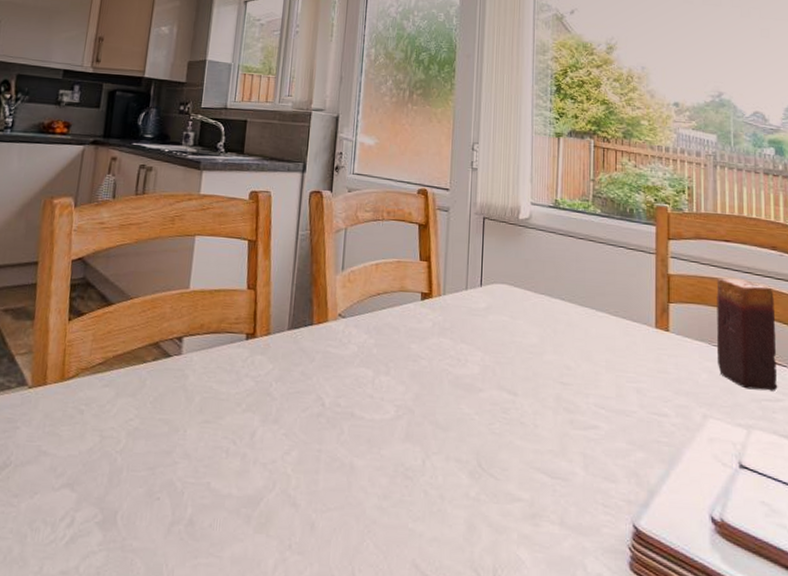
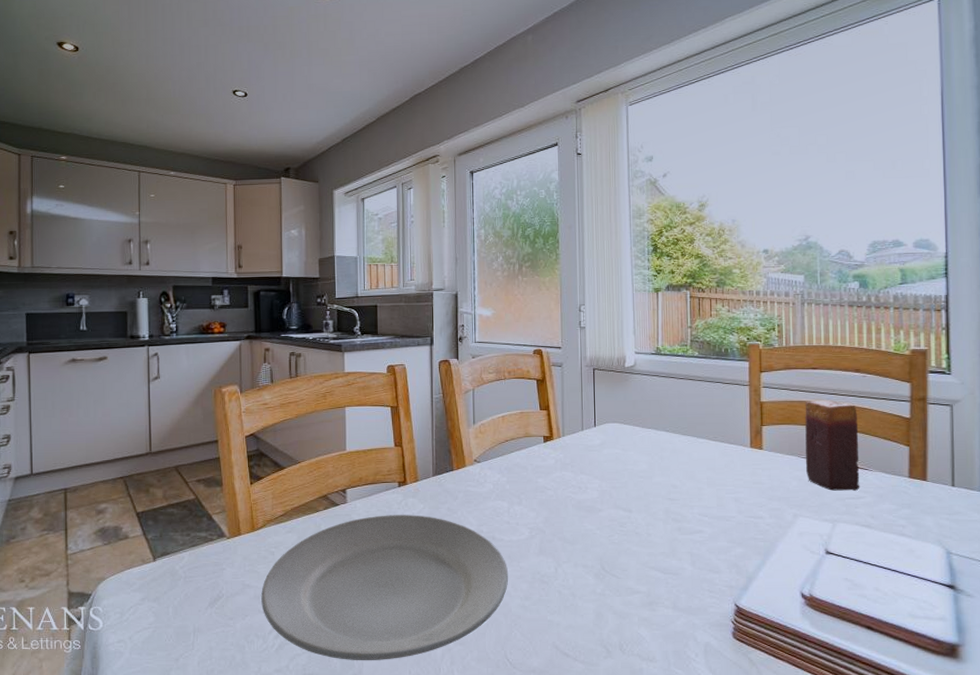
plate: none [57,373,367,568] -> present [261,515,509,660]

